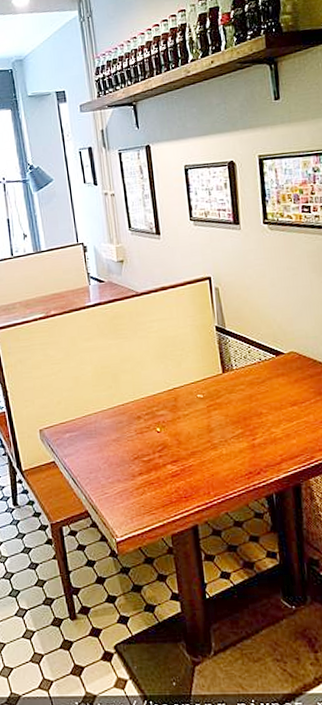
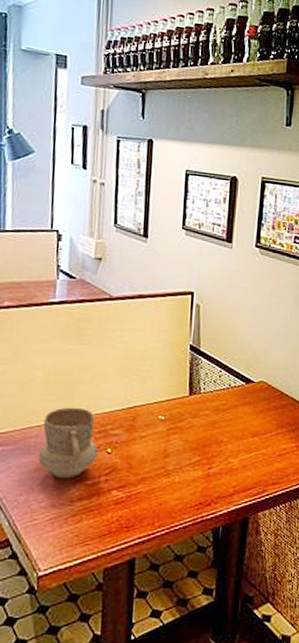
mug: none [99,394,150,457] -> present [38,407,99,479]

